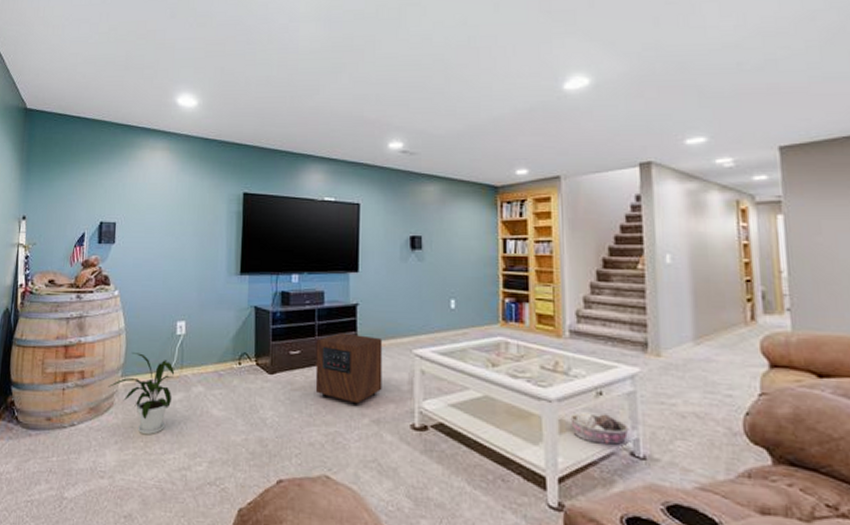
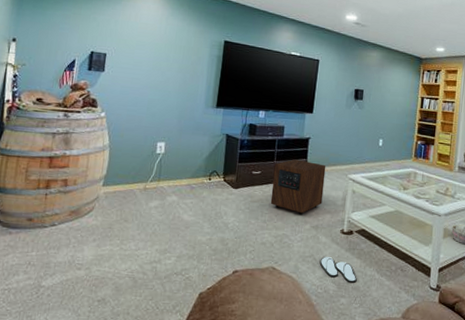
house plant: present [108,353,175,435] -> none [90,166,153,235]
slippers: none [387,461,440,498] -> present [319,257,357,283]

